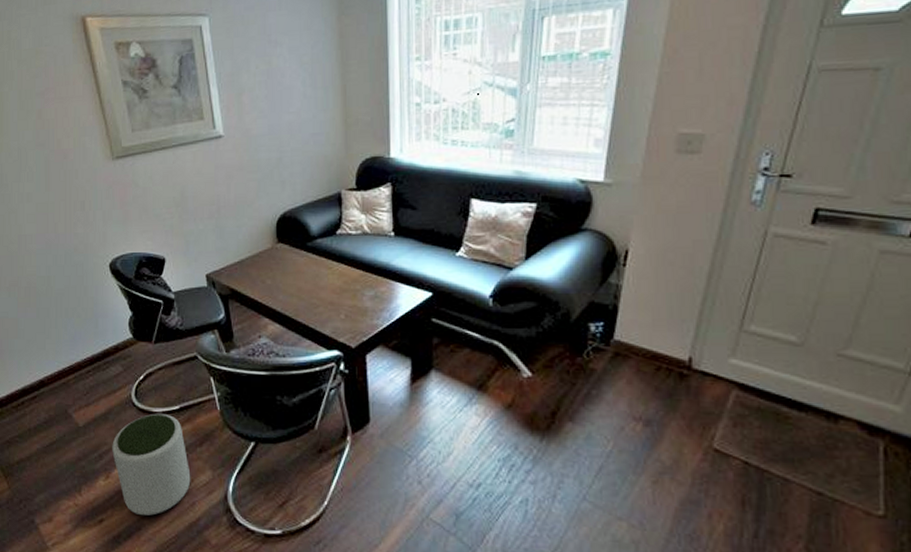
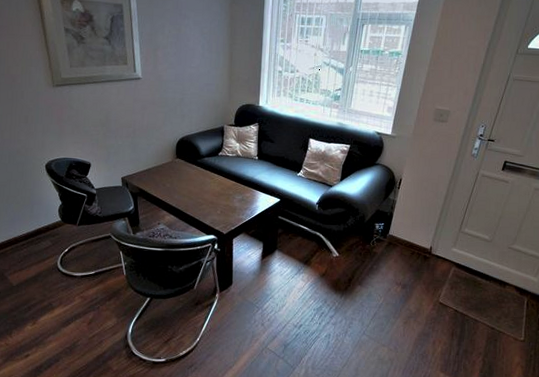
plant pot: present [112,413,191,516] -> none [39,276,101,351]

